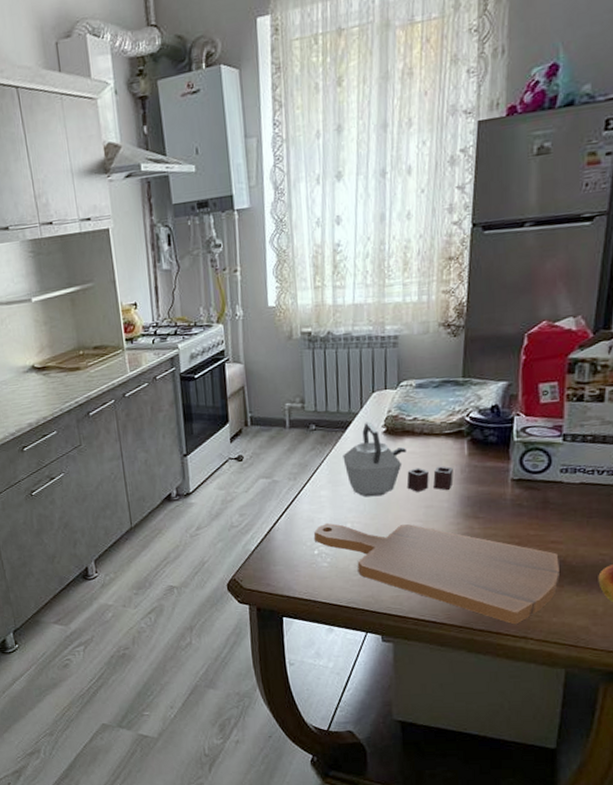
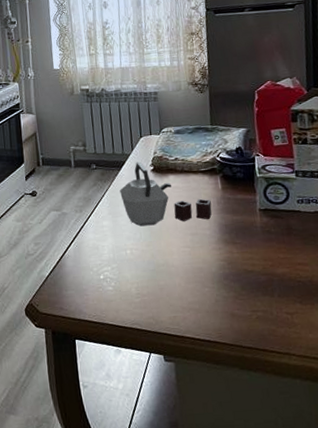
cutting board: present [314,522,559,625] -> none [99,249,310,342]

